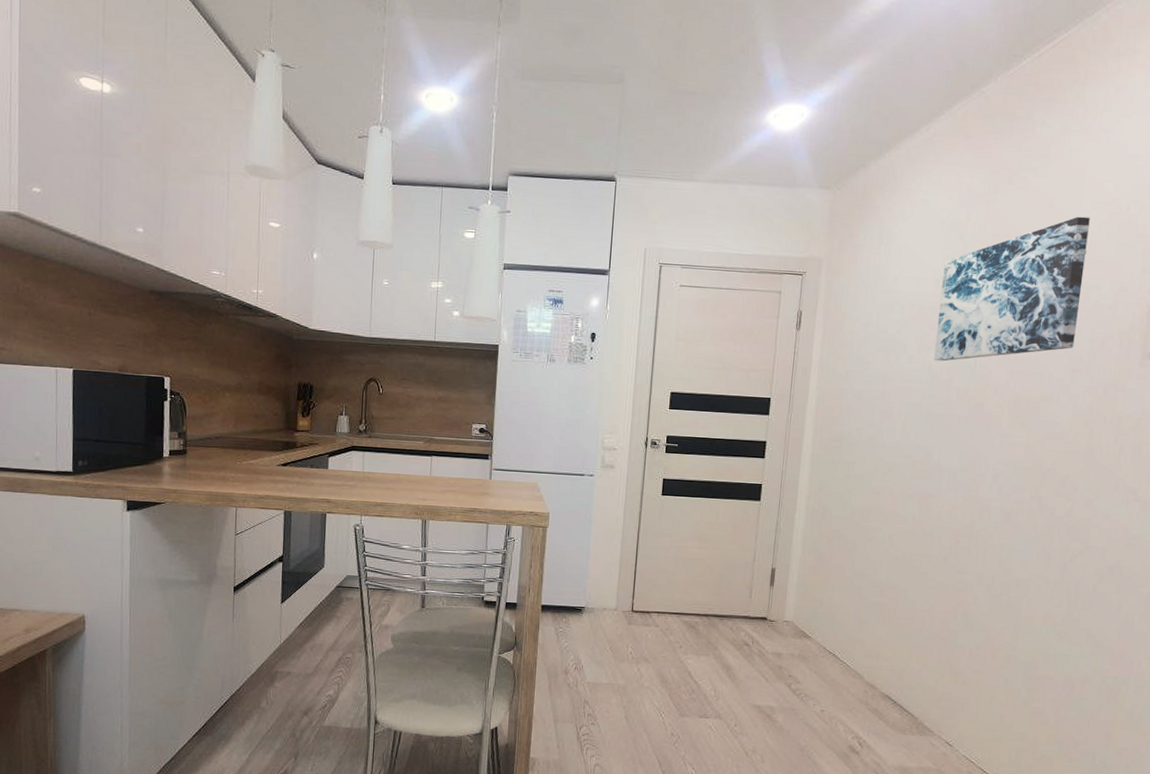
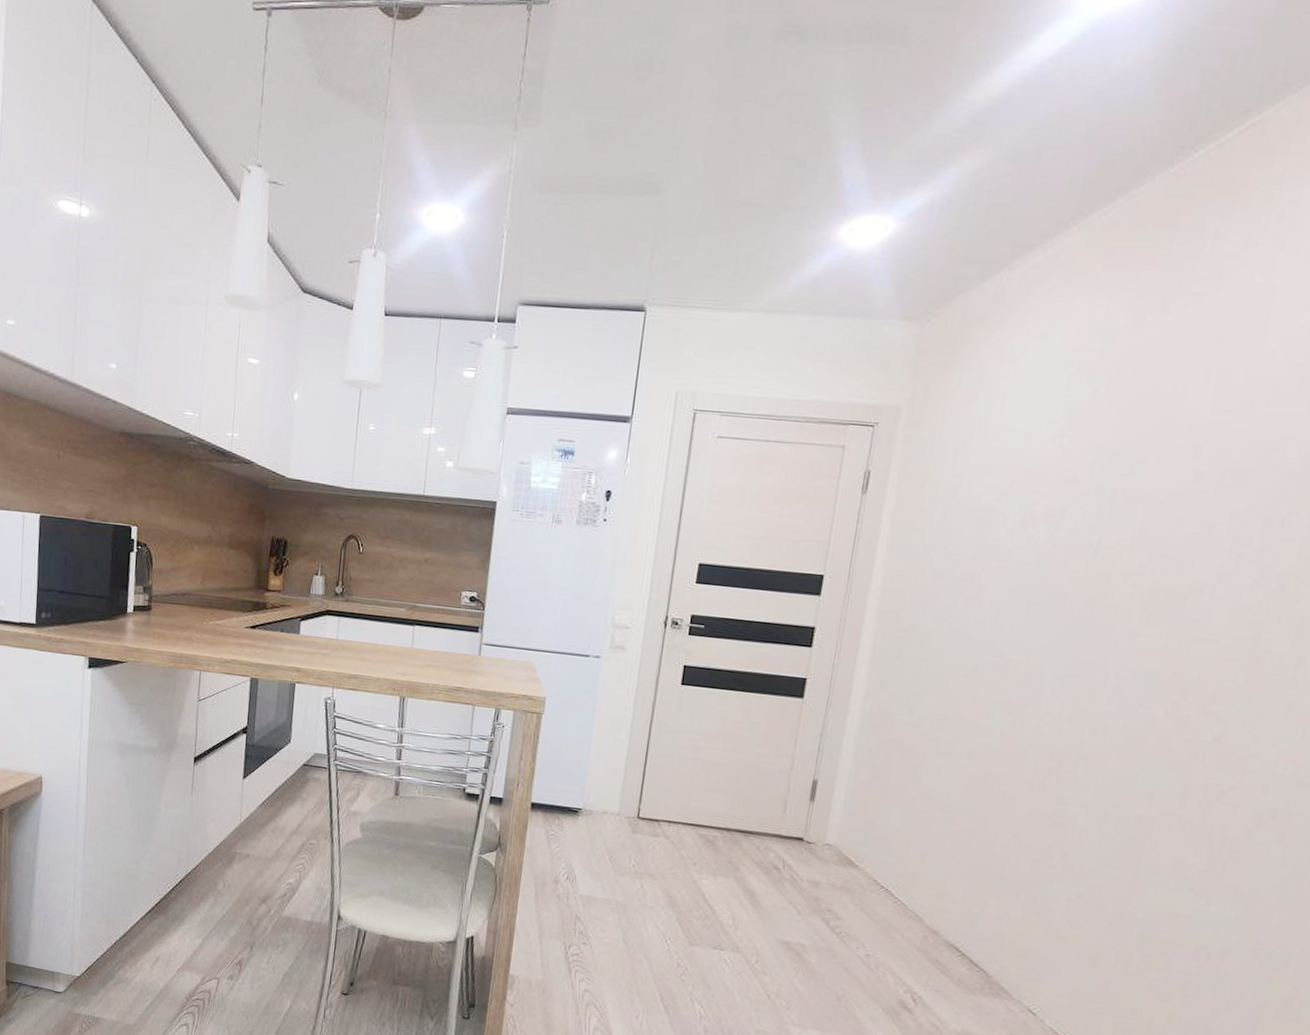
wall art: present [933,216,1090,362] -> none [1042,355,1277,538]

